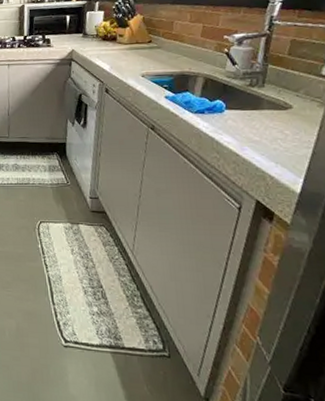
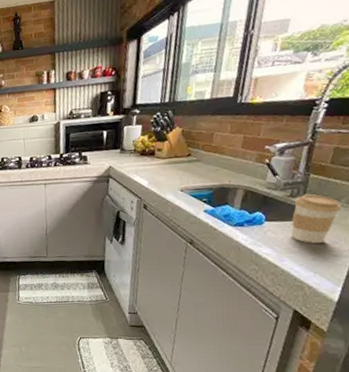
coffee cup: none [251,84,300,133] -> present [290,194,342,243]

